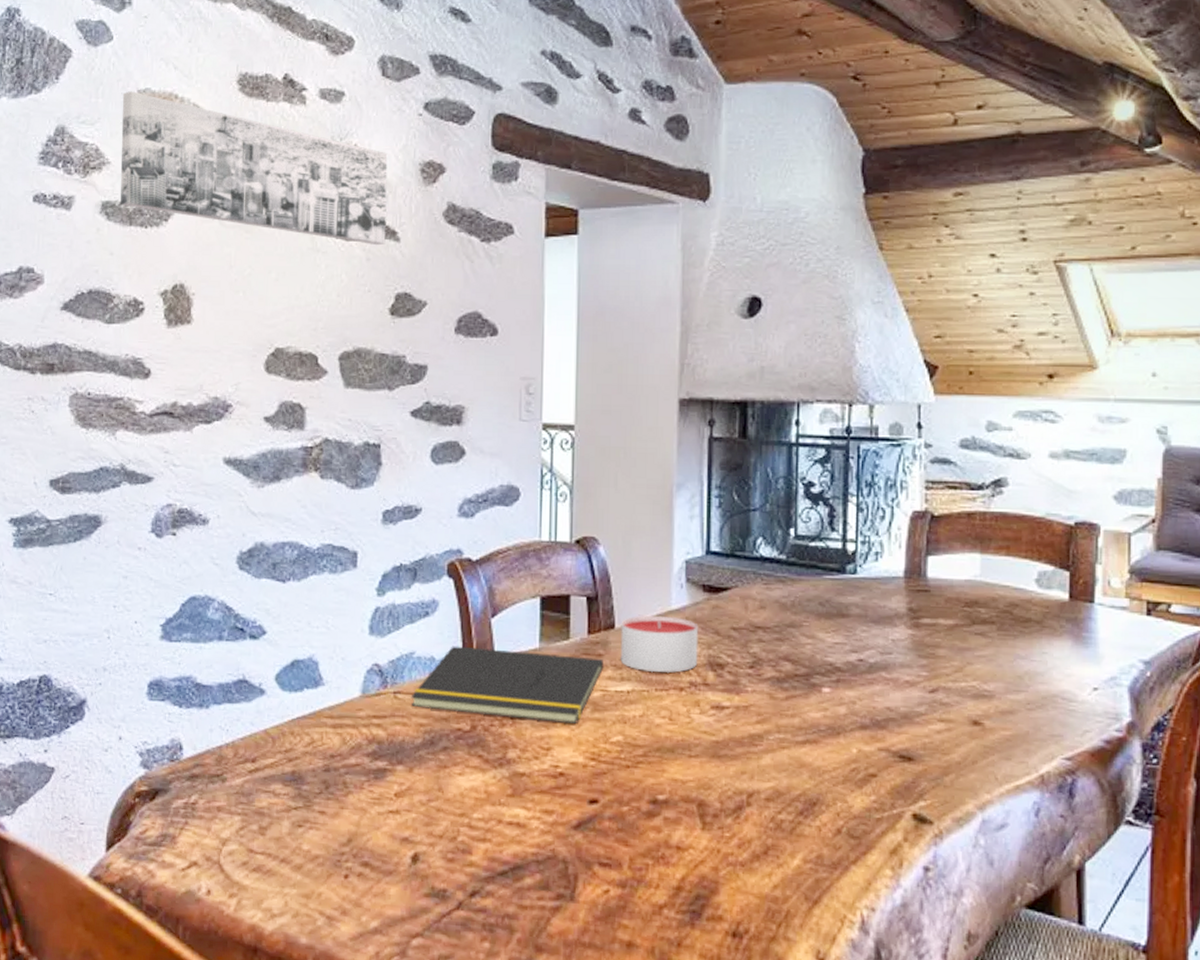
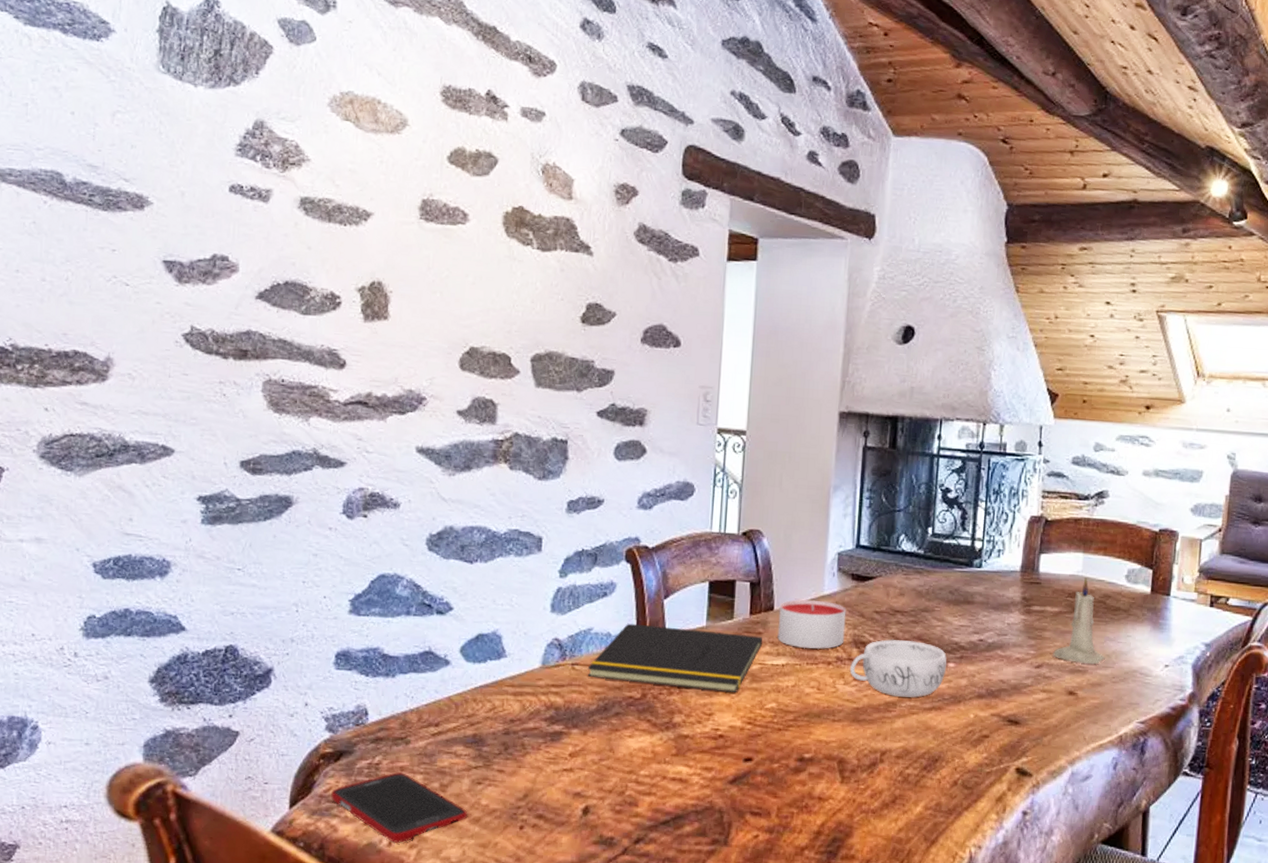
wall art: present [120,91,388,246] -> none [319,92,584,258]
cell phone: none [147,813,288,892] -> present [331,772,467,844]
decorative bowl: none [705,660,821,729] -> present [849,639,947,698]
candle: none [950,583,1016,688] -> present [1053,578,1105,665]

